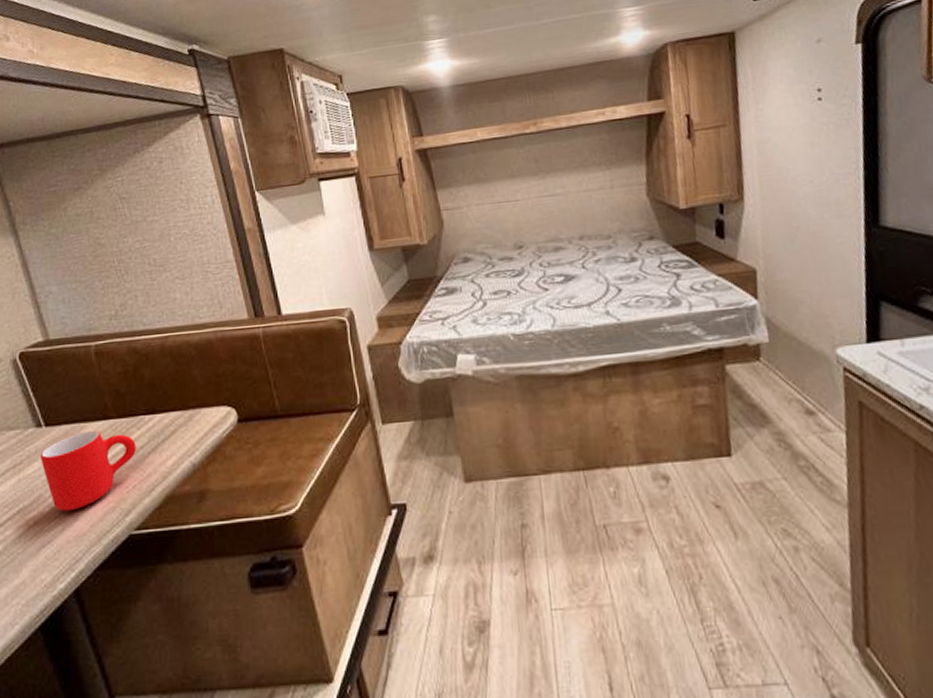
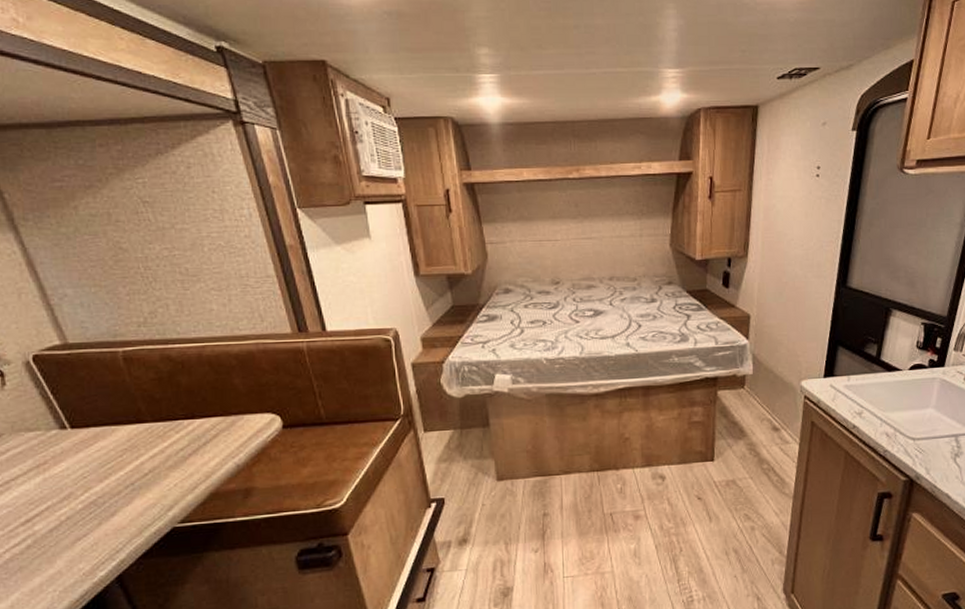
mug: present [41,430,136,512] -> none [68,433,176,508]

